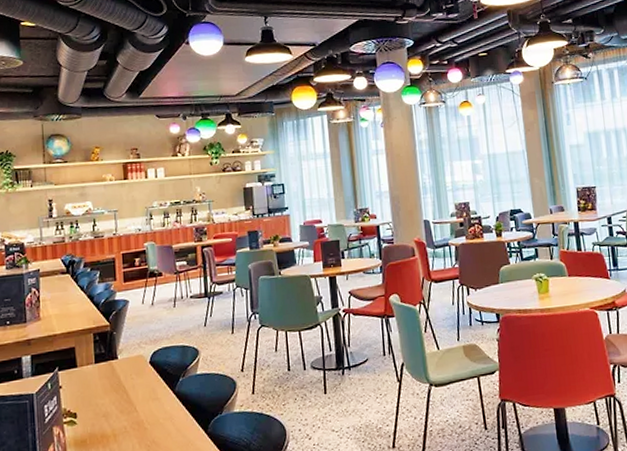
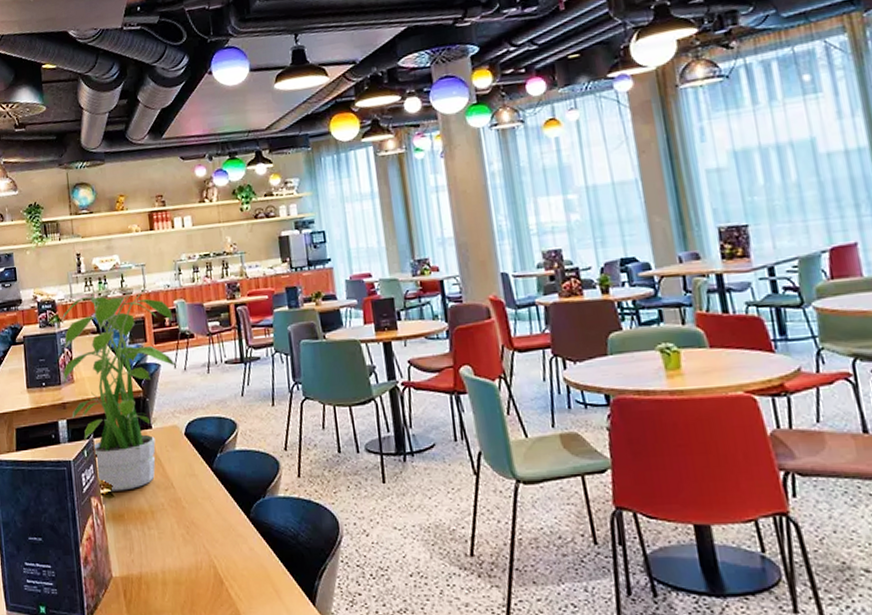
potted plant: none [27,232,145,420] -> present [62,288,177,491]

